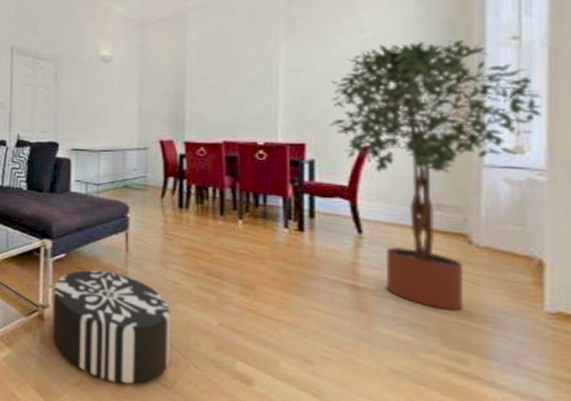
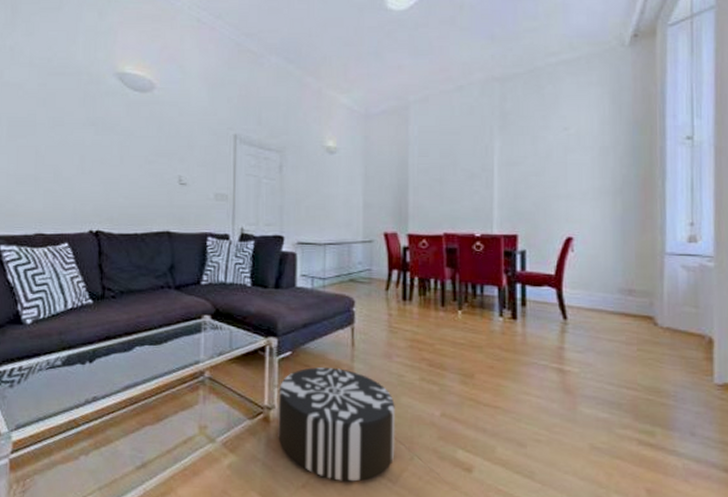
potted tree: present [328,39,543,311] -> none [537,138,711,388]

